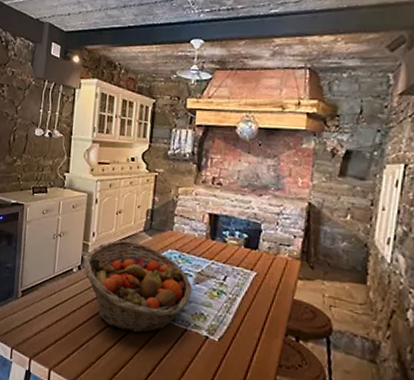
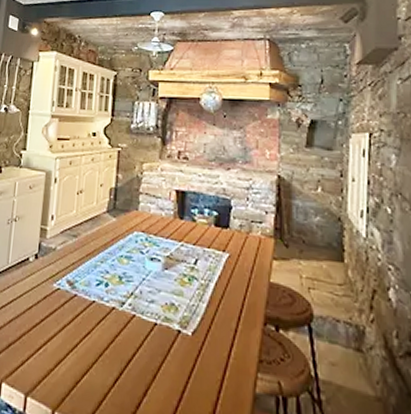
fruit basket: present [83,240,192,334] -> none [41,223,161,332]

